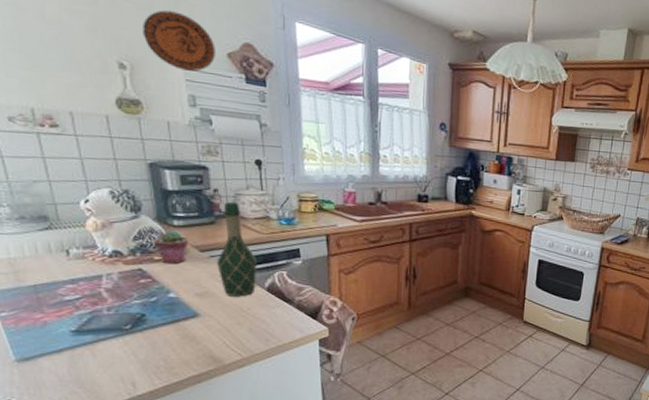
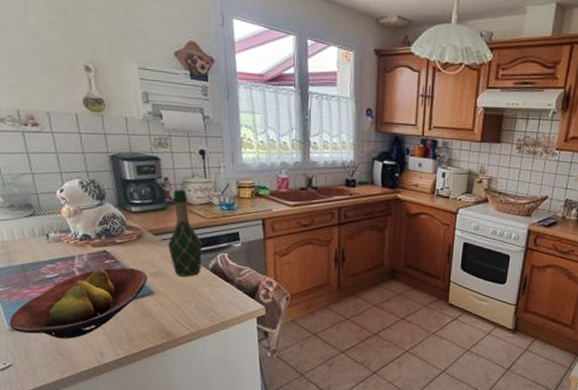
fruit bowl: none [15,287,191,370] -> present [9,267,147,339]
decorative plate: present [143,10,215,72] -> none [104,16,164,70]
potted succulent: present [153,230,189,264] -> none [115,216,145,247]

